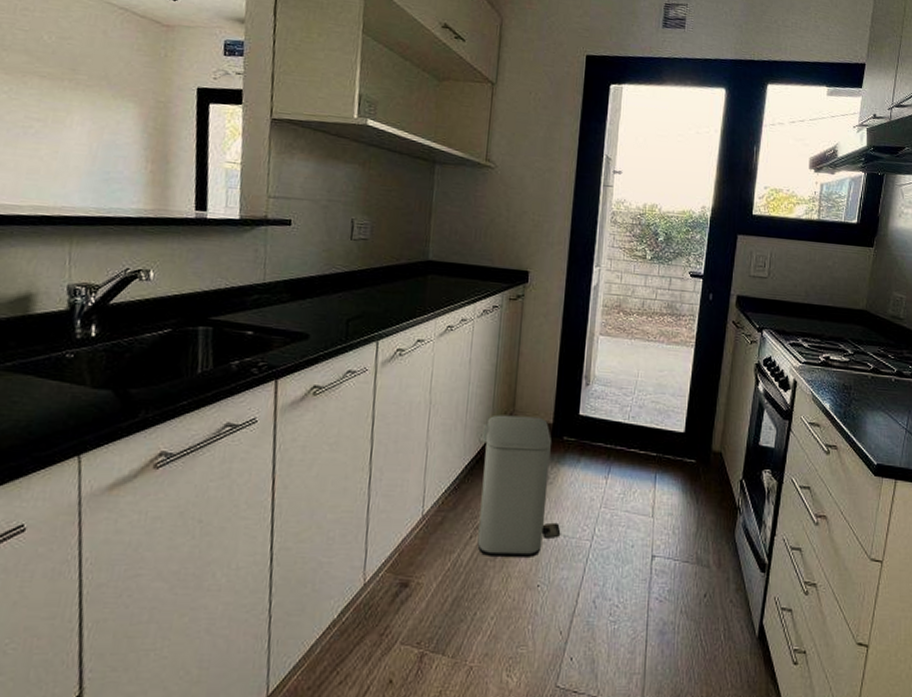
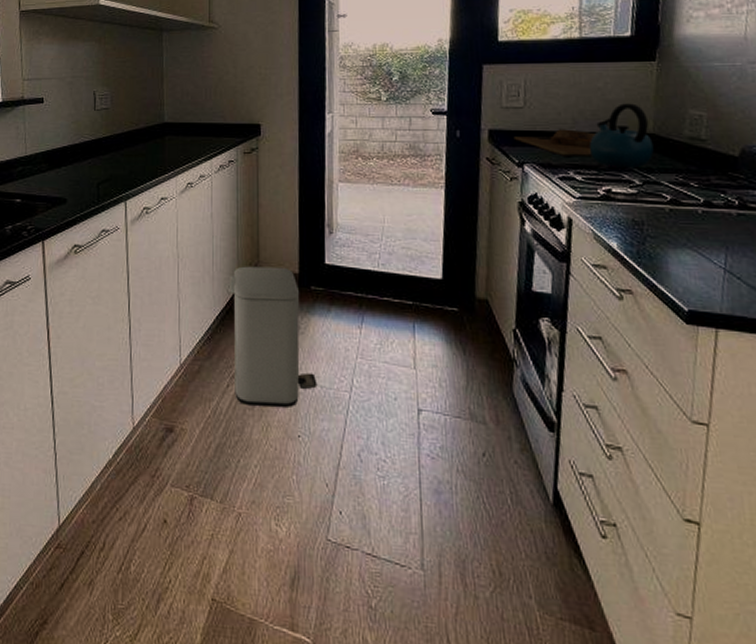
cutting board: none [757,300,822,328] -> present [513,129,596,158]
kettle: none [816,282,865,340] -> present [588,103,654,169]

